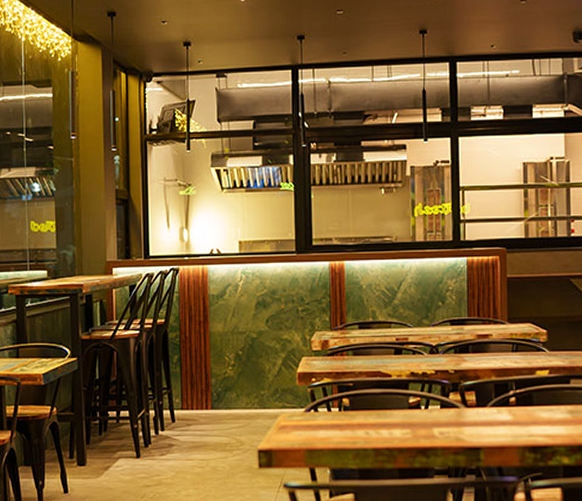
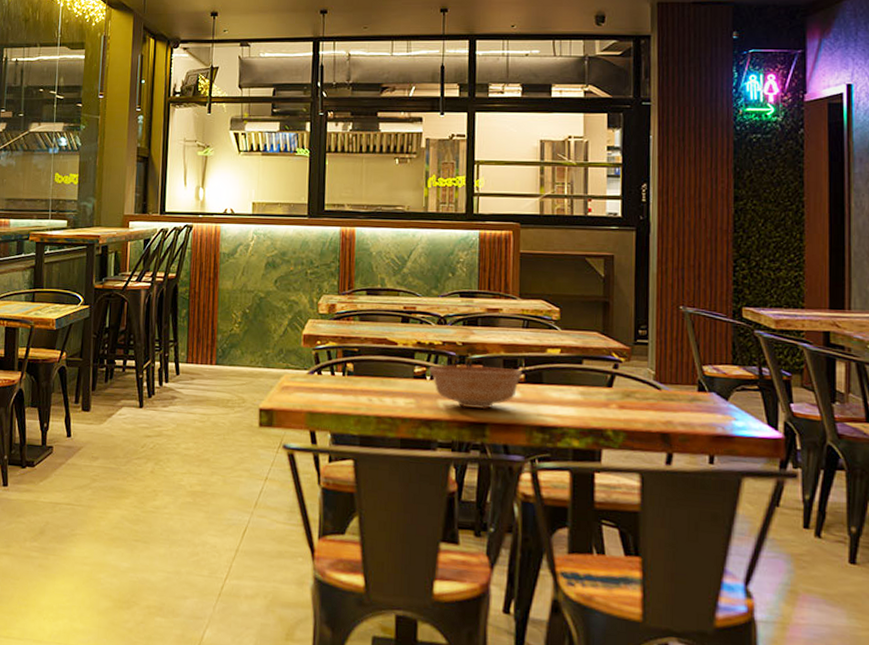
bowl: none [424,391,514,435] -> present [429,364,523,409]

